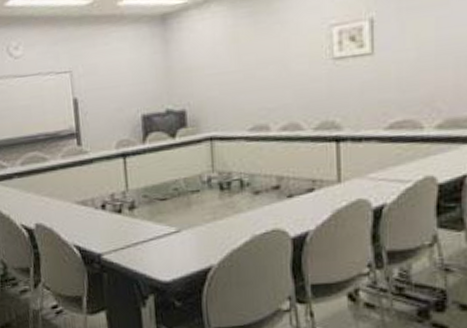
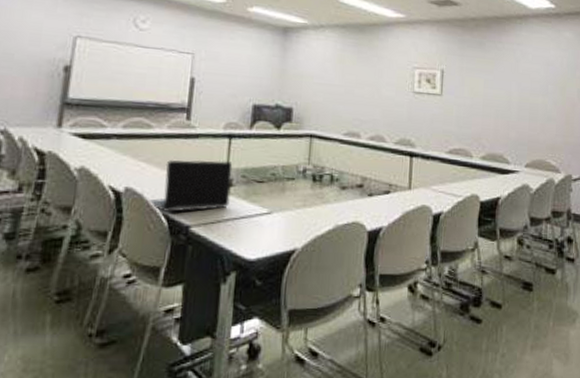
laptop computer: none [56,182,136,244] -> present [146,160,233,213]

